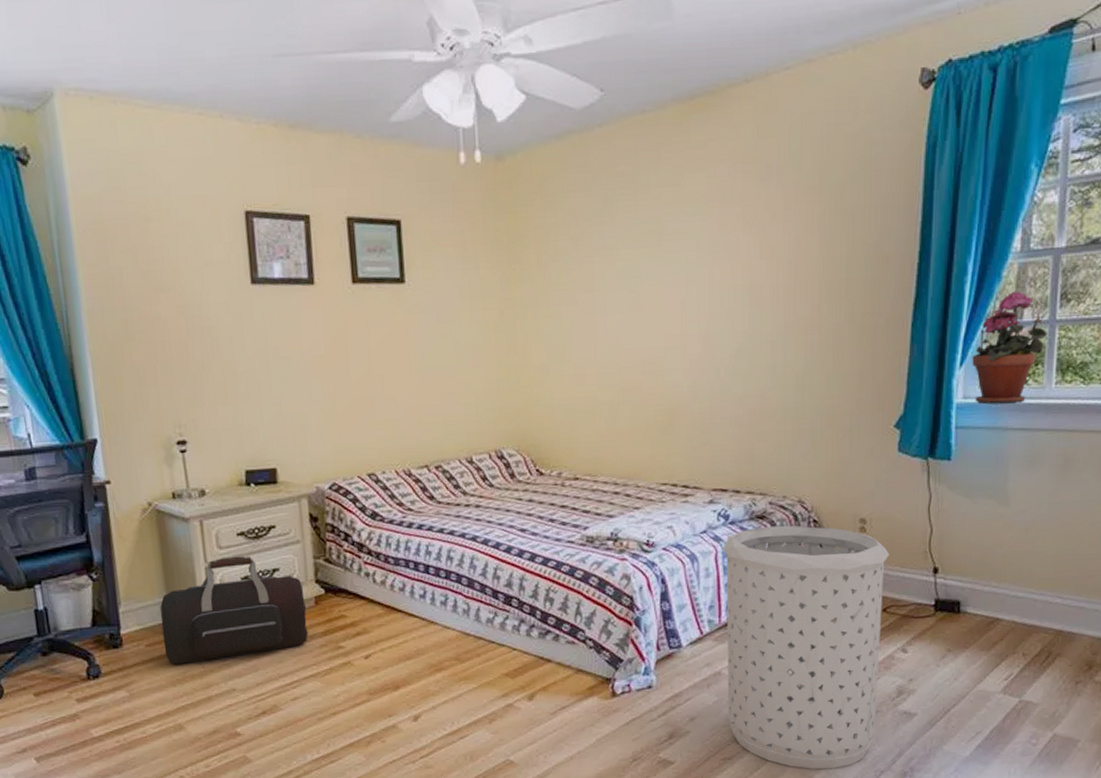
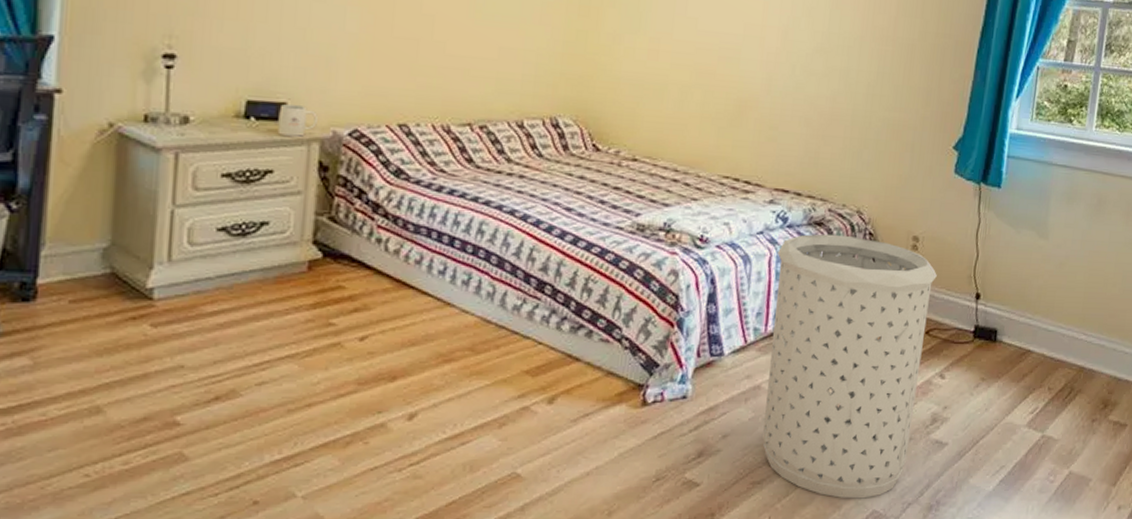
duffel bag: present [160,556,308,664] -> none [94,201,297,329]
mug: none [271,468,303,496] -> present [277,103,318,137]
potted plant: present [972,291,1047,405] -> none [1026,35,1092,142]

